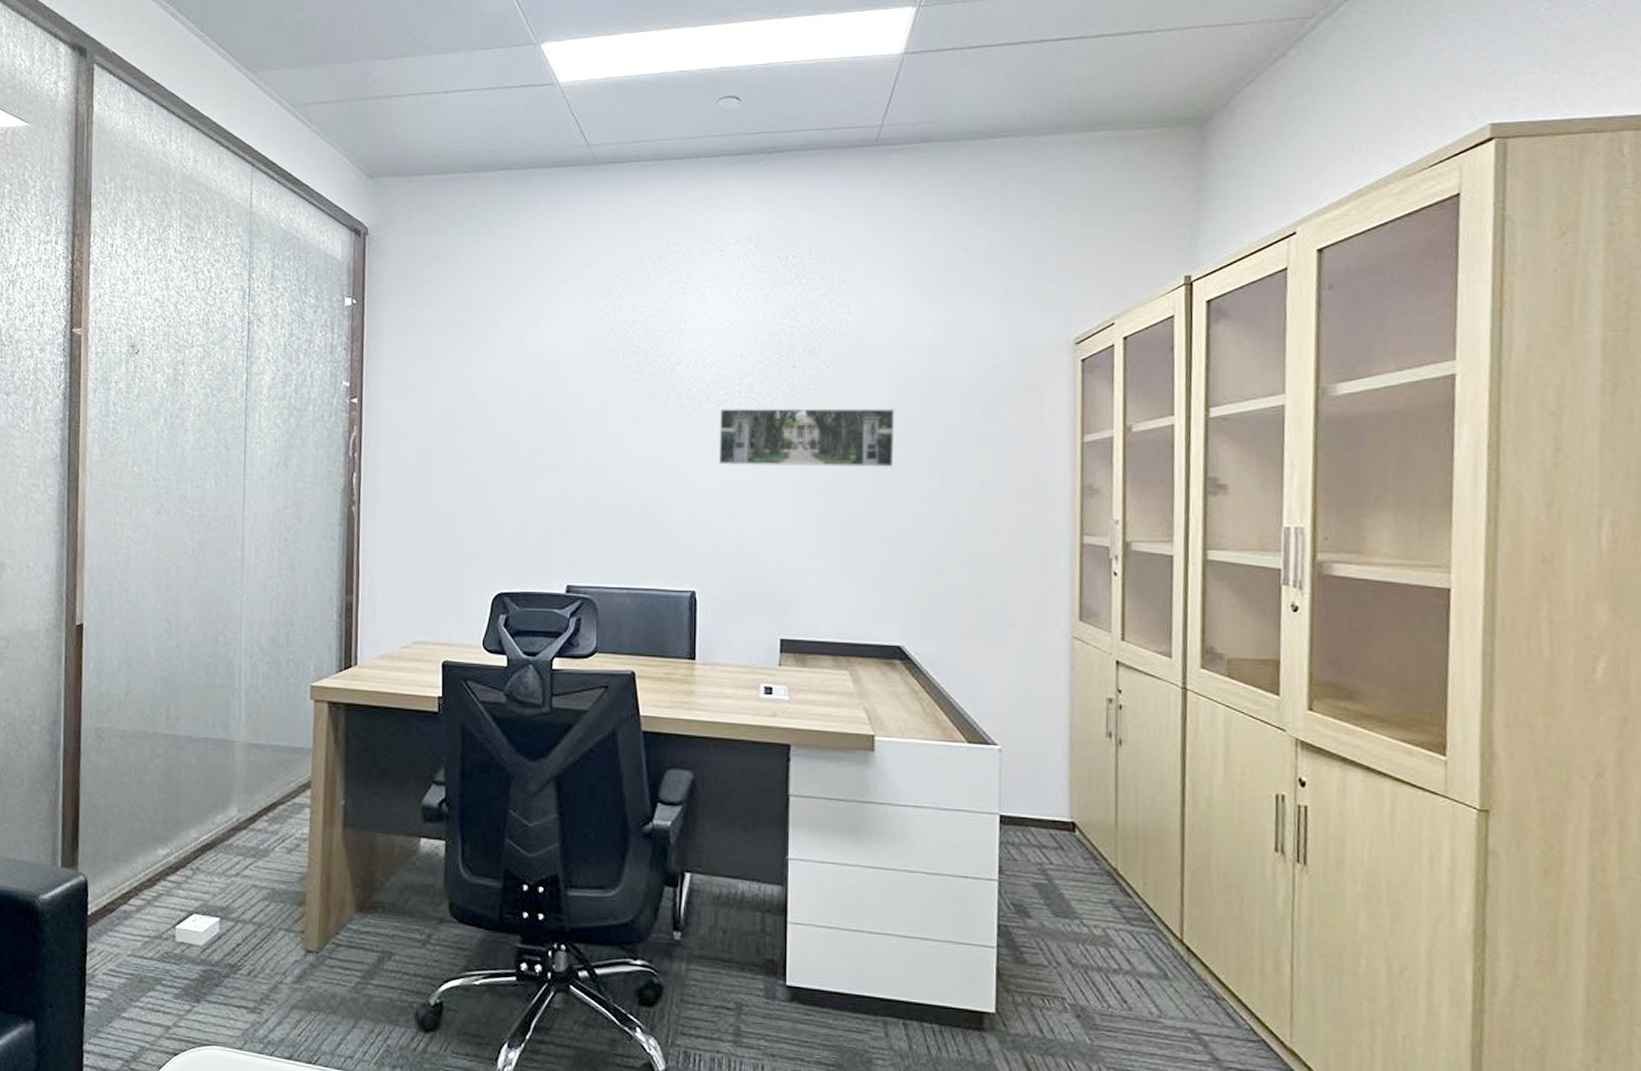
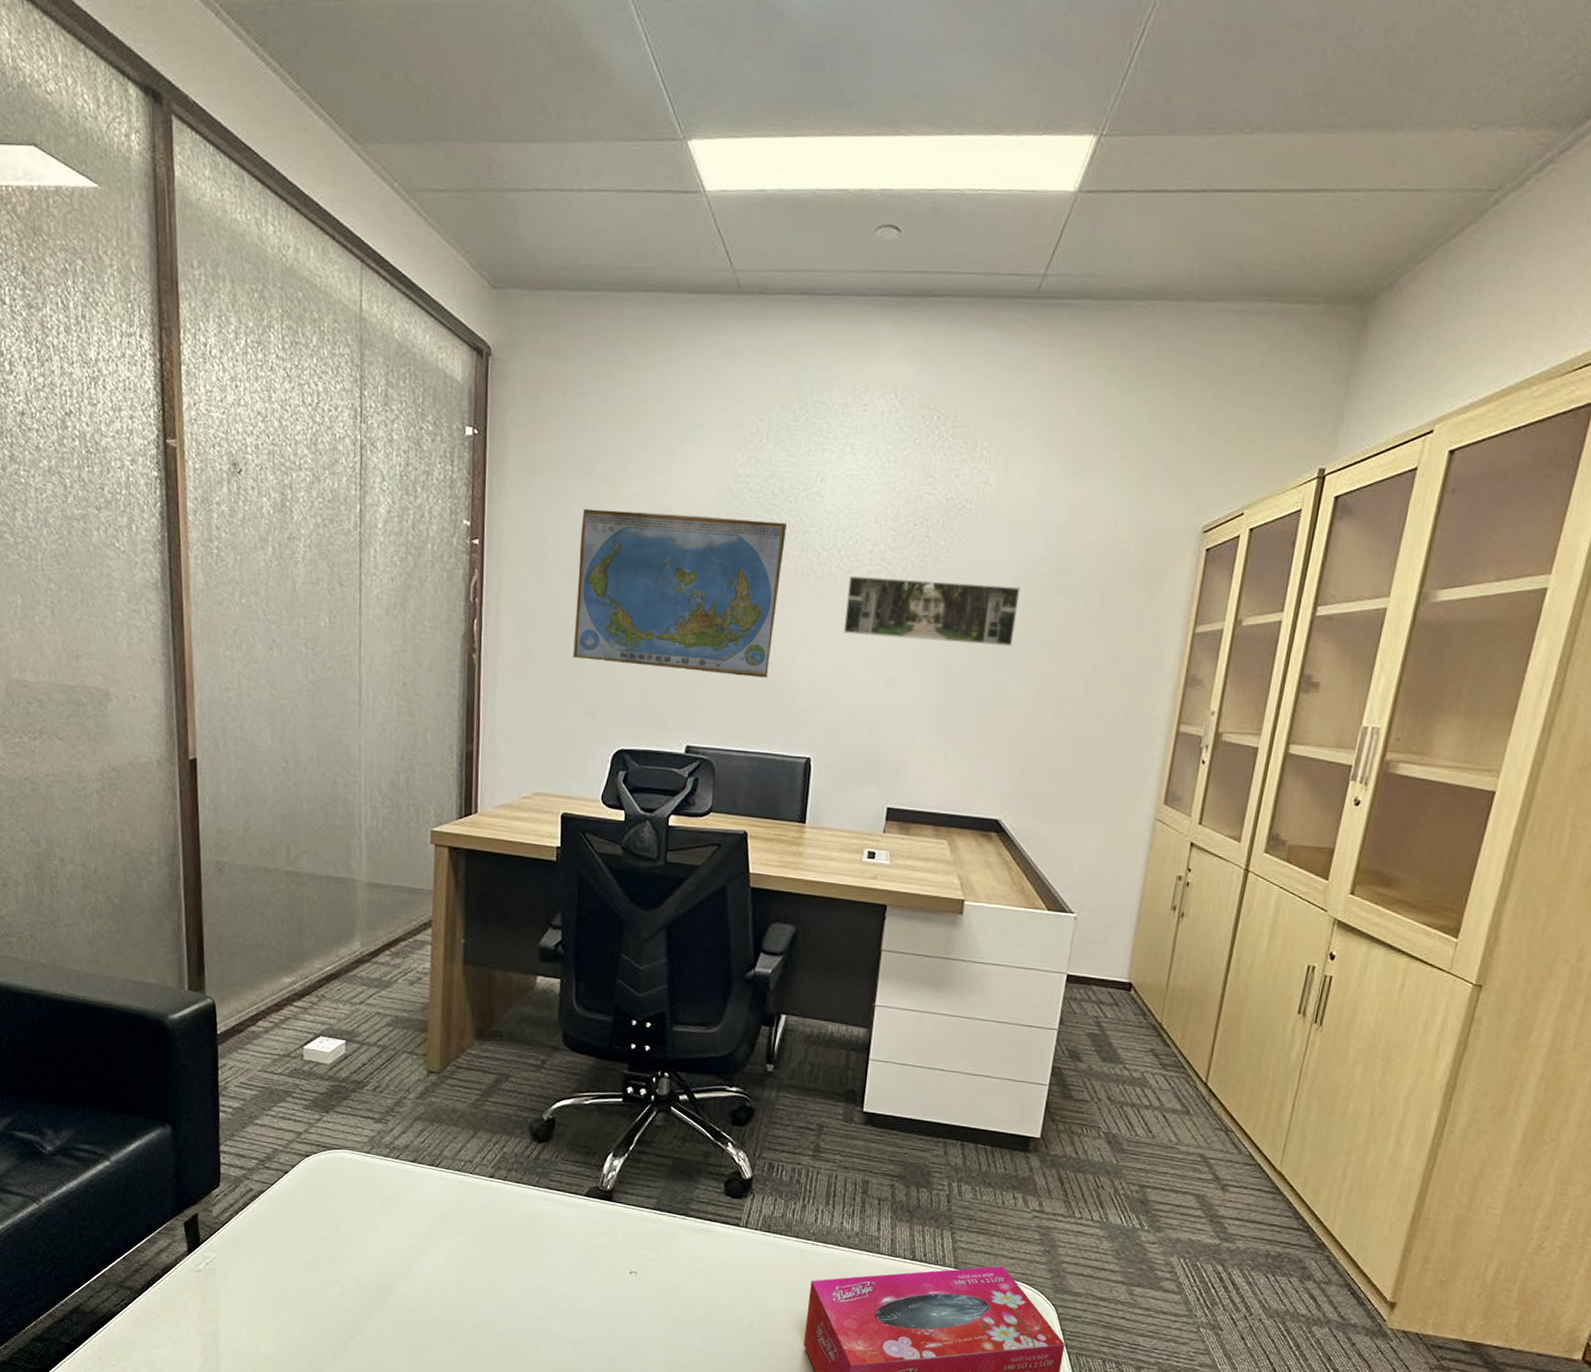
world map: none [450,363,655,513] -> present [573,508,788,678]

